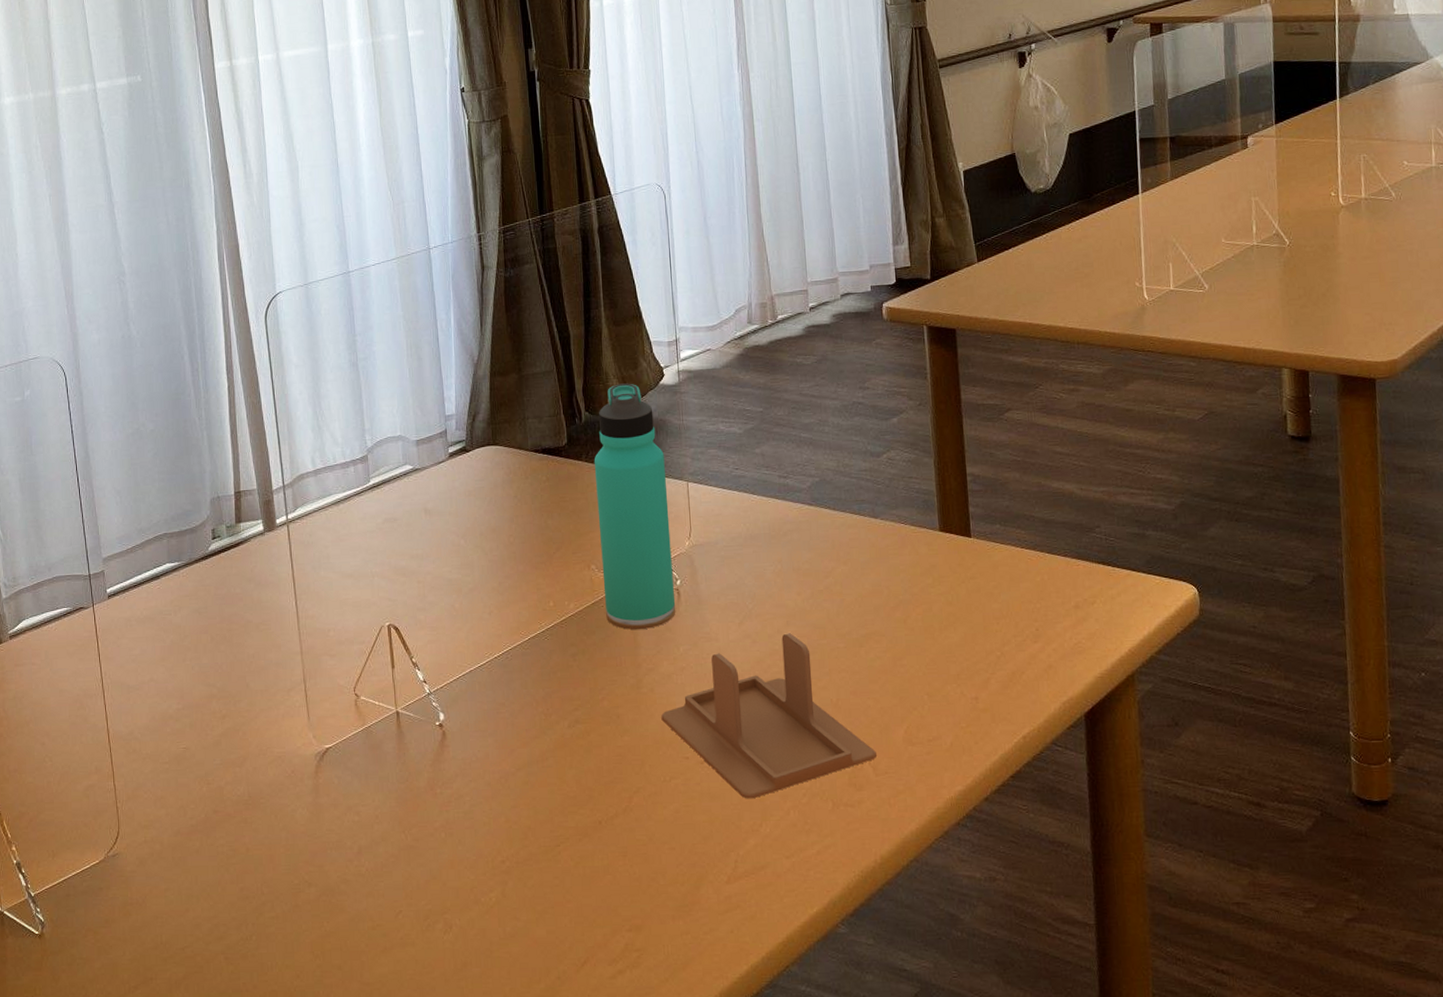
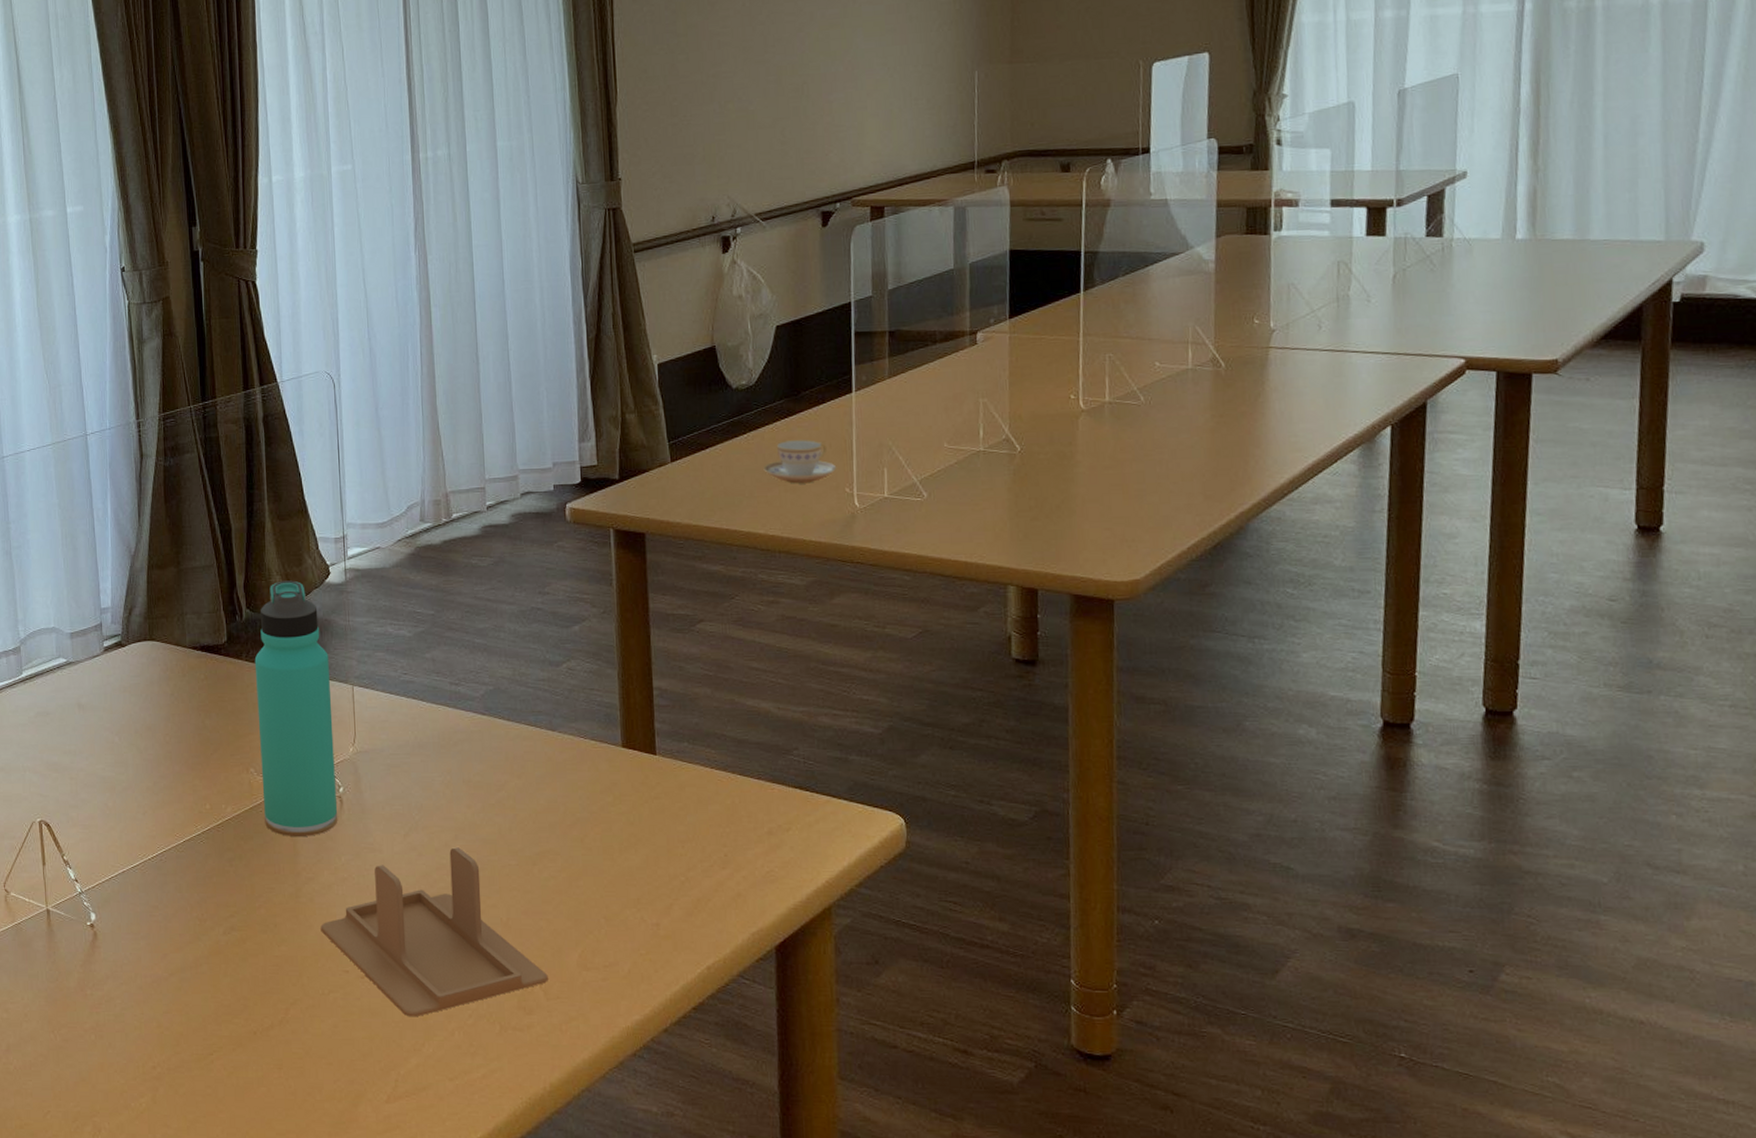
teacup: none [1061,238,1127,280] -> present [763,440,837,484]

